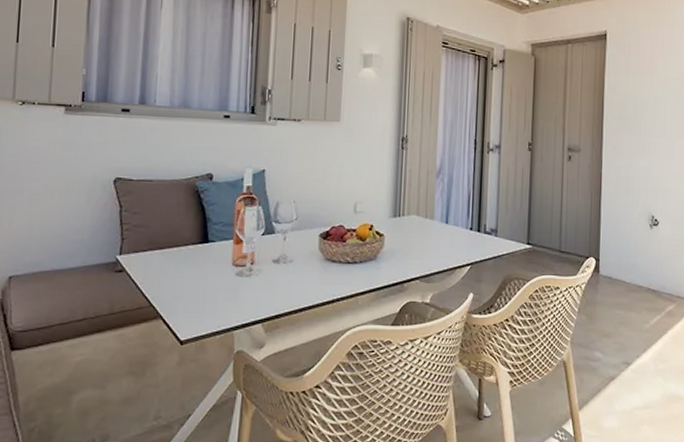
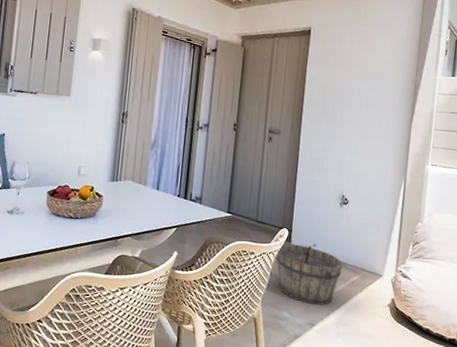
wooden bucket: none [583,272,657,341] -> present [276,243,343,305]

